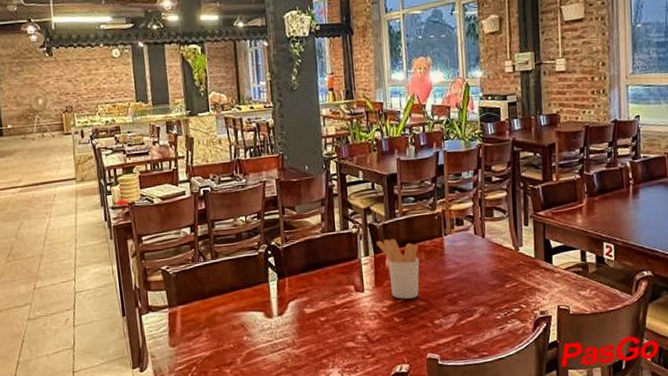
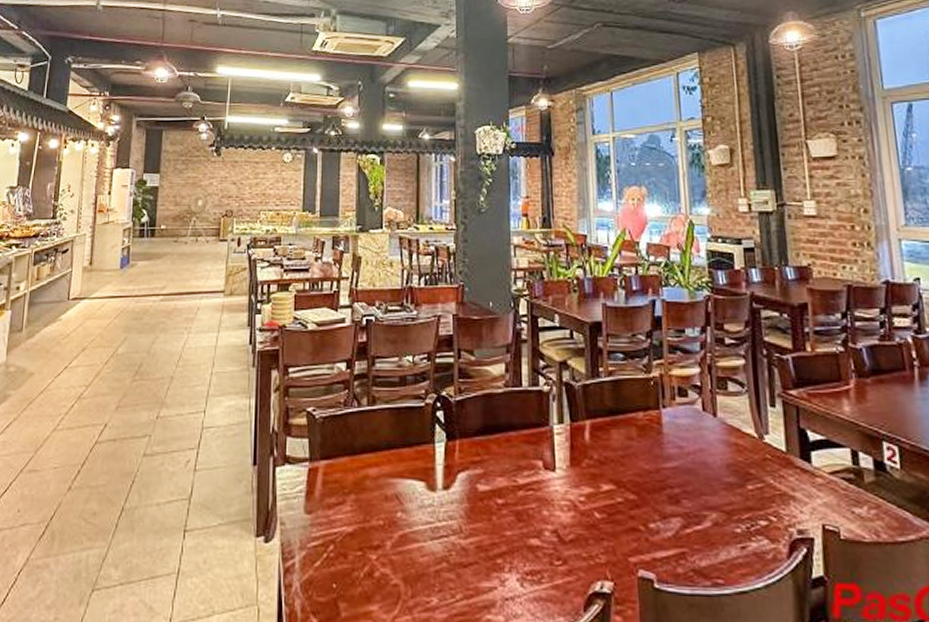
utensil holder: present [376,239,420,299] -> none [574,405,630,488]

